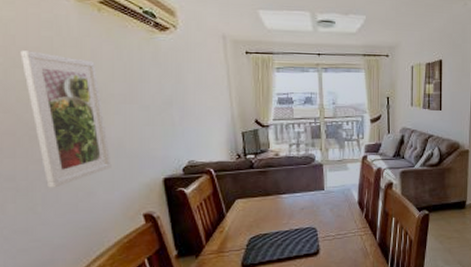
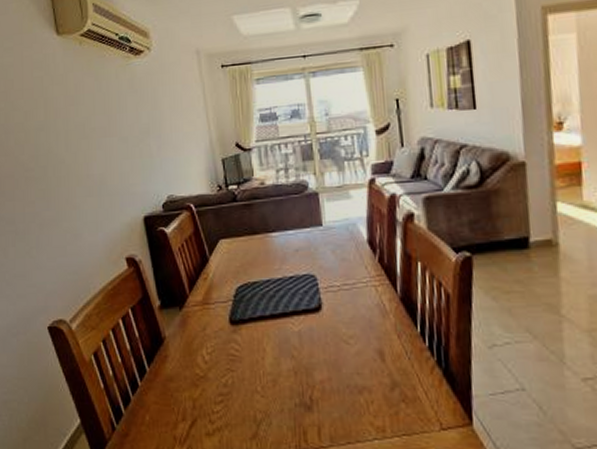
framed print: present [20,50,112,188] -> none [18,92,95,230]

